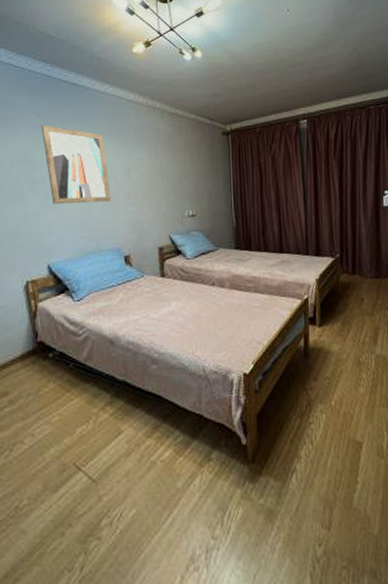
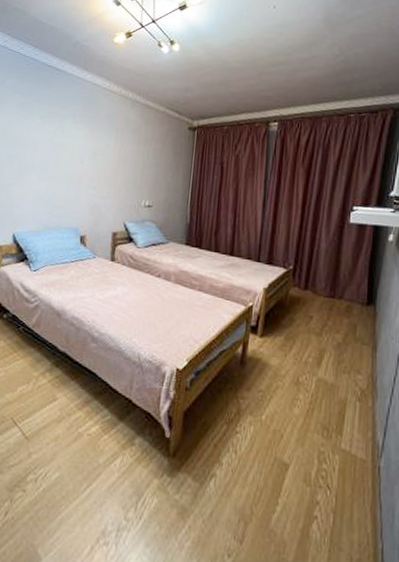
wall art: present [41,124,111,205] -> none [23,104,77,183]

